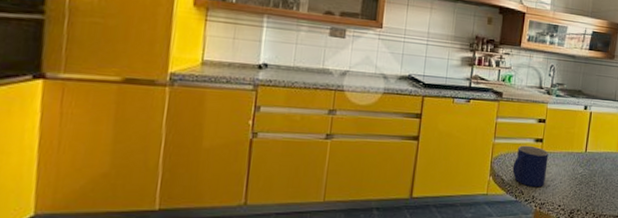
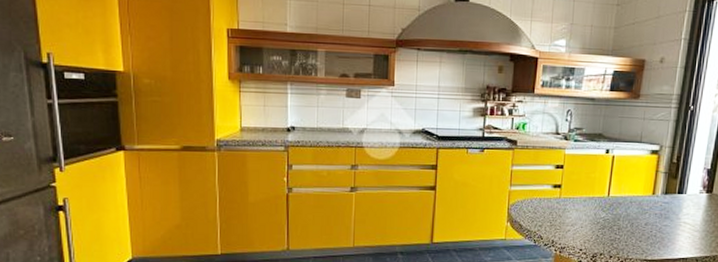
mug: present [512,145,549,188] -> none [530,191,568,232]

